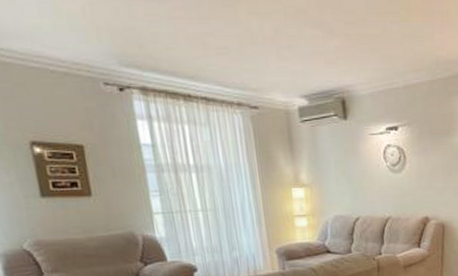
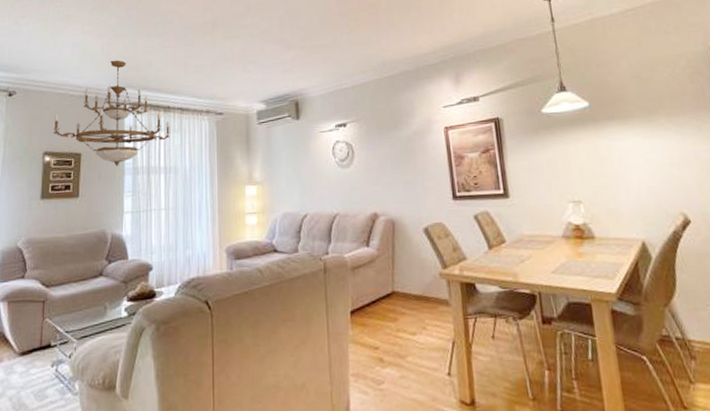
chandelier: none [35,28,197,163] -> present [53,60,171,167]

